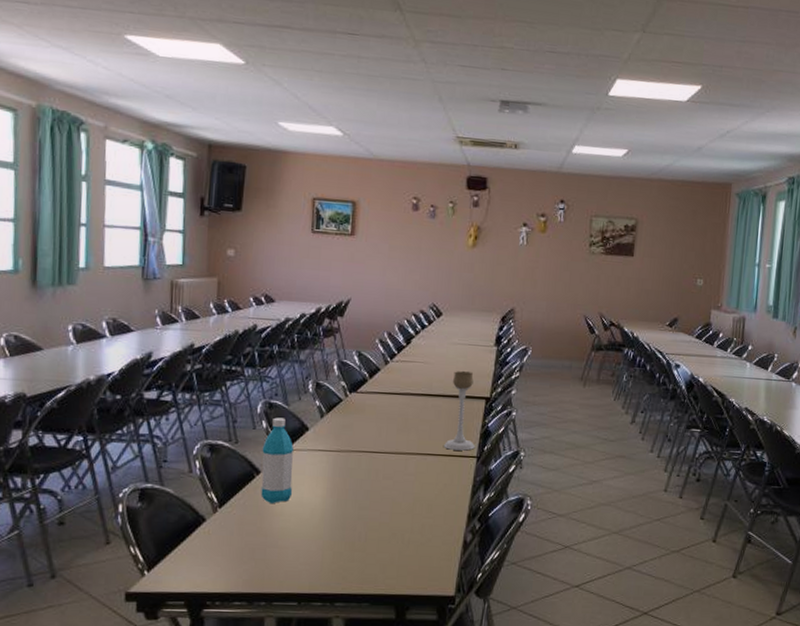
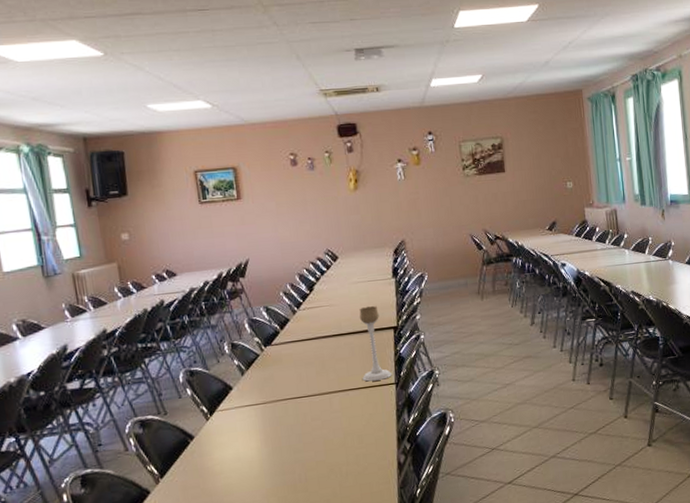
water bottle: present [260,417,293,503] -> none [191,382,228,464]

